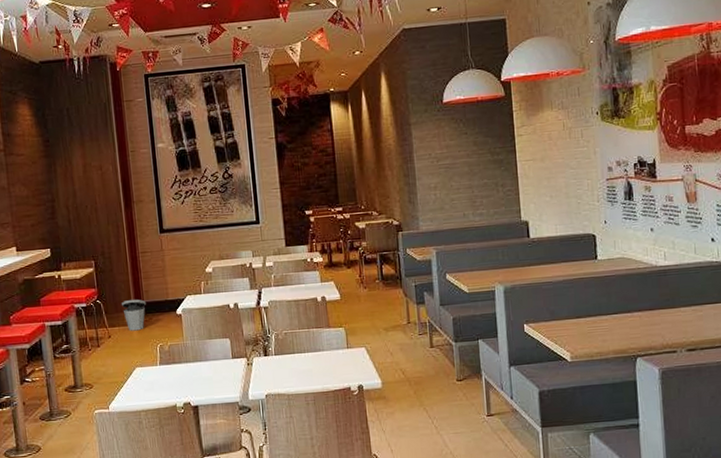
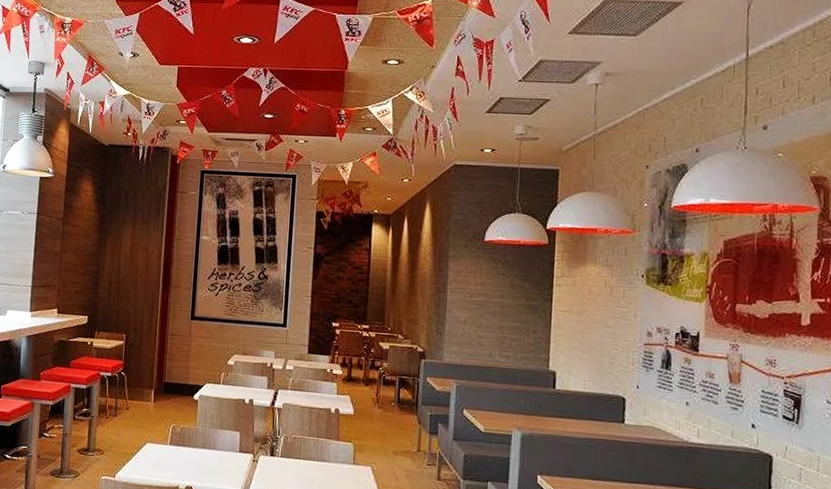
trash can: present [121,299,147,331] -> none [143,377,167,408]

